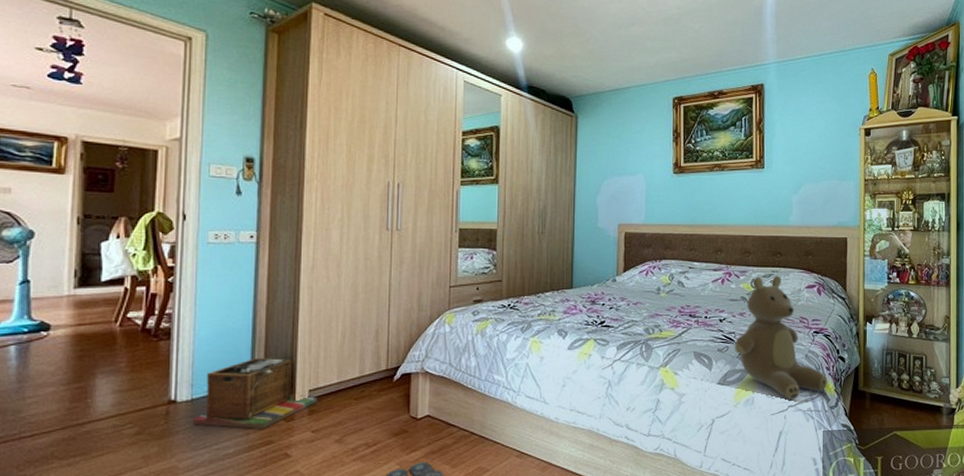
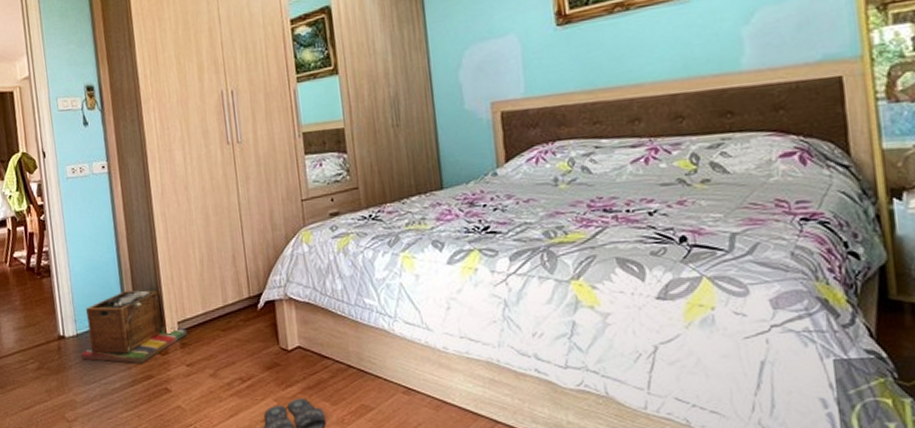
teddy bear: present [734,275,828,400] -> none [674,143,834,317]

